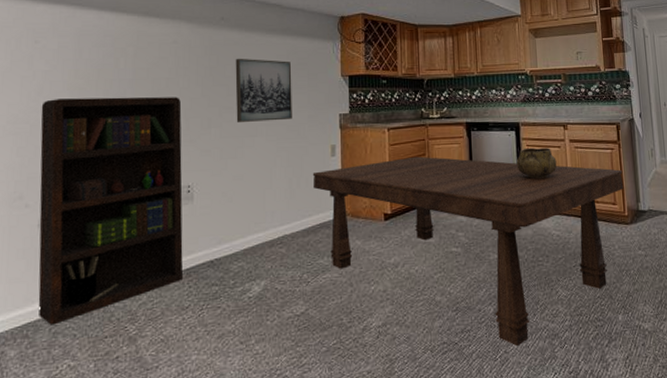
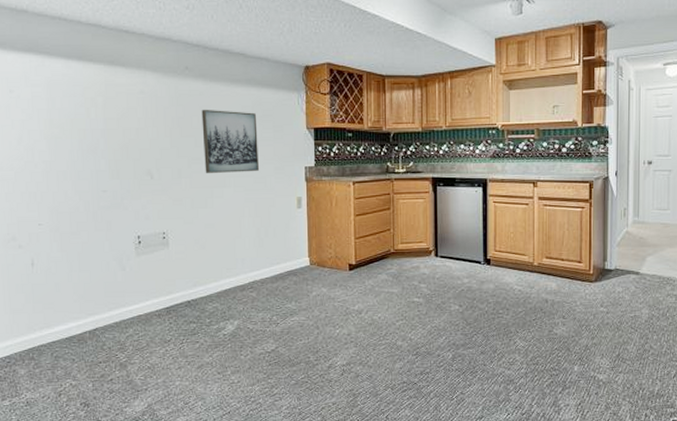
bookcase: present [38,97,183,325] -> none [22,146,163,350]
dining table: present [312,156,624,347] -> none [279,210,592,389]
decorative bowl: present [516,147,557,179] -> none [482,204,524,235]

